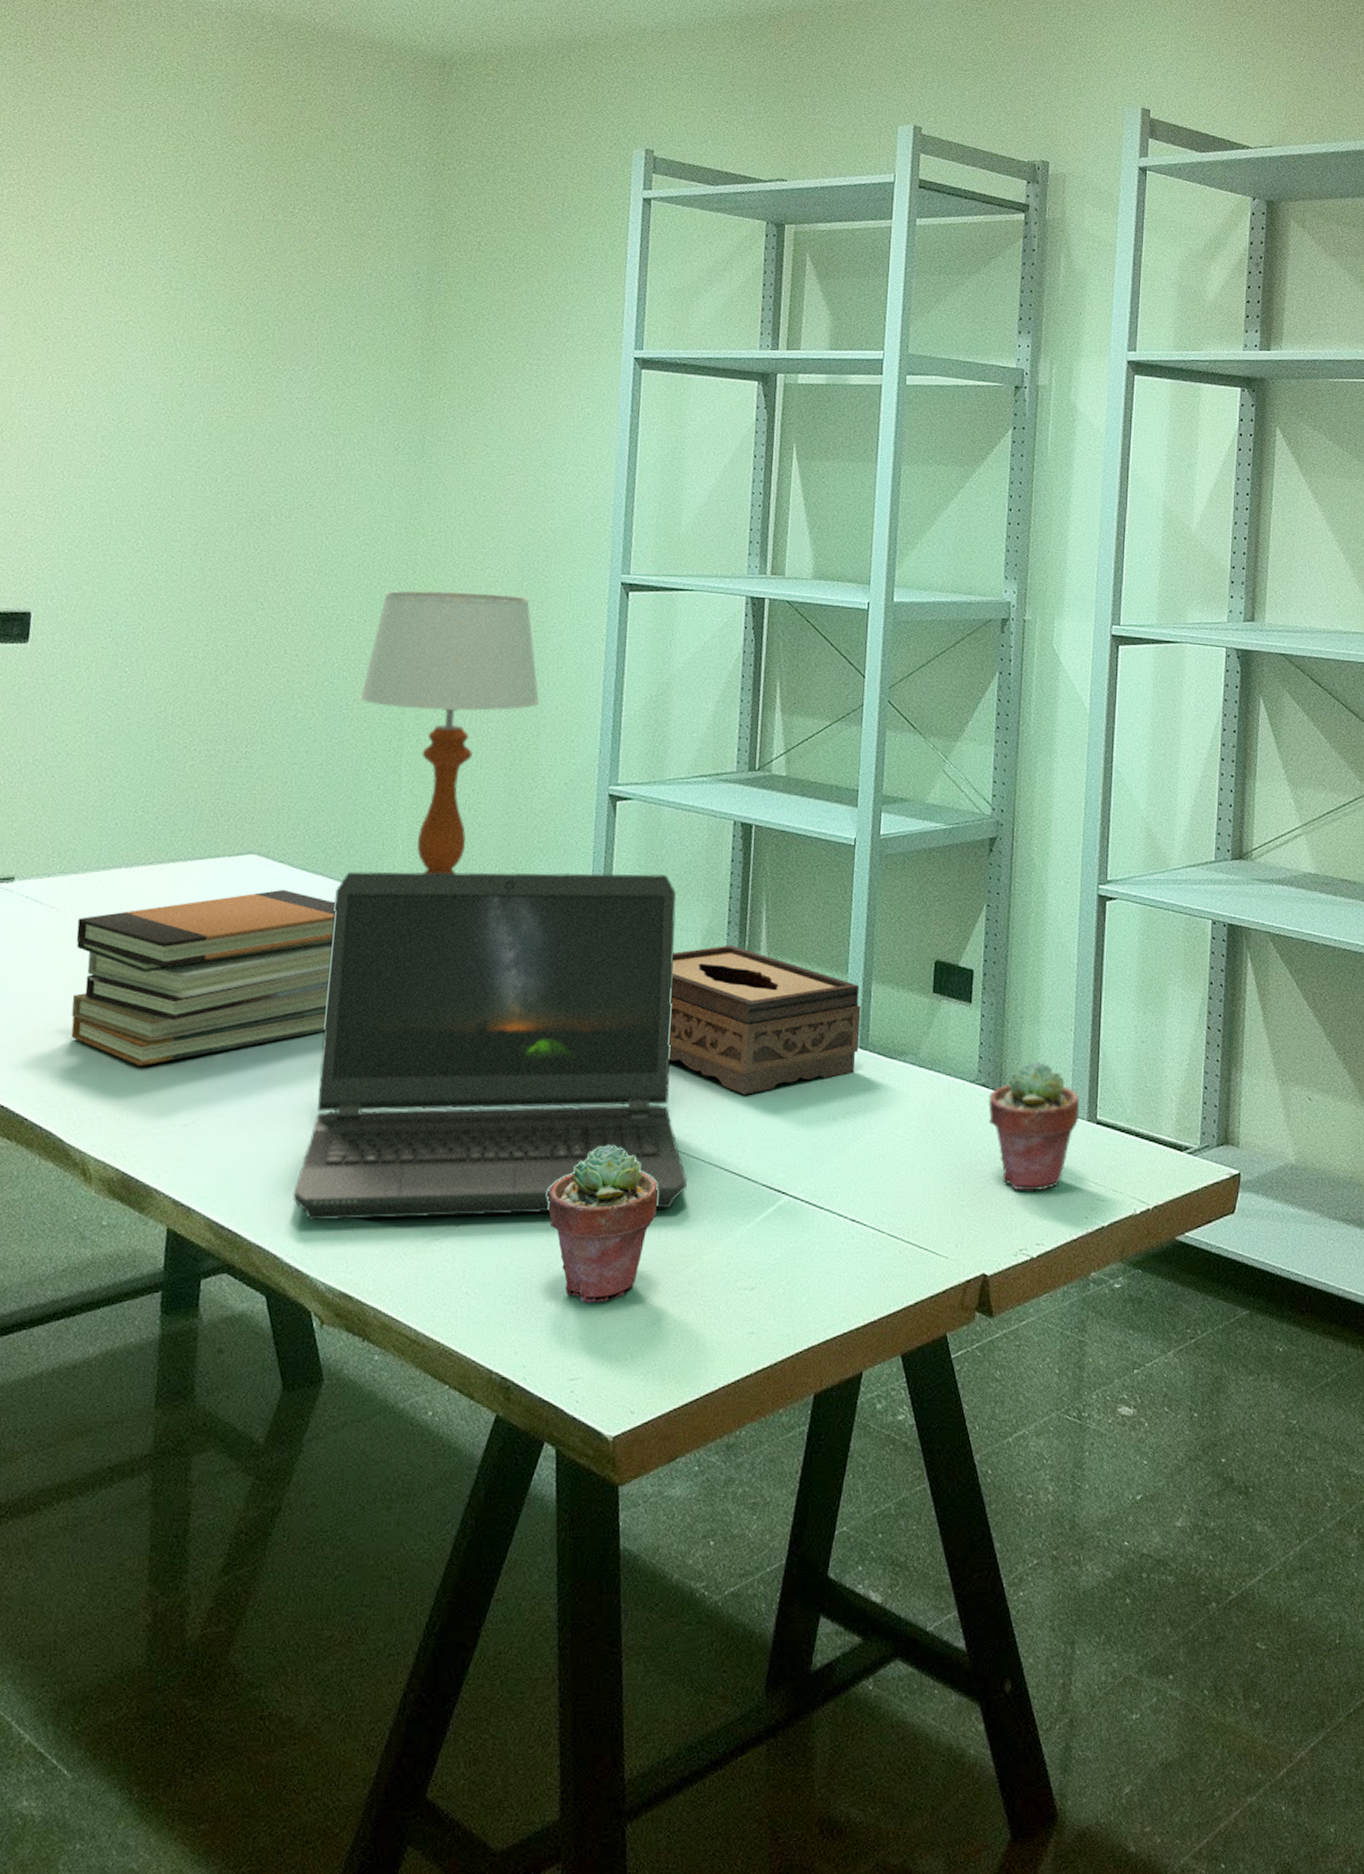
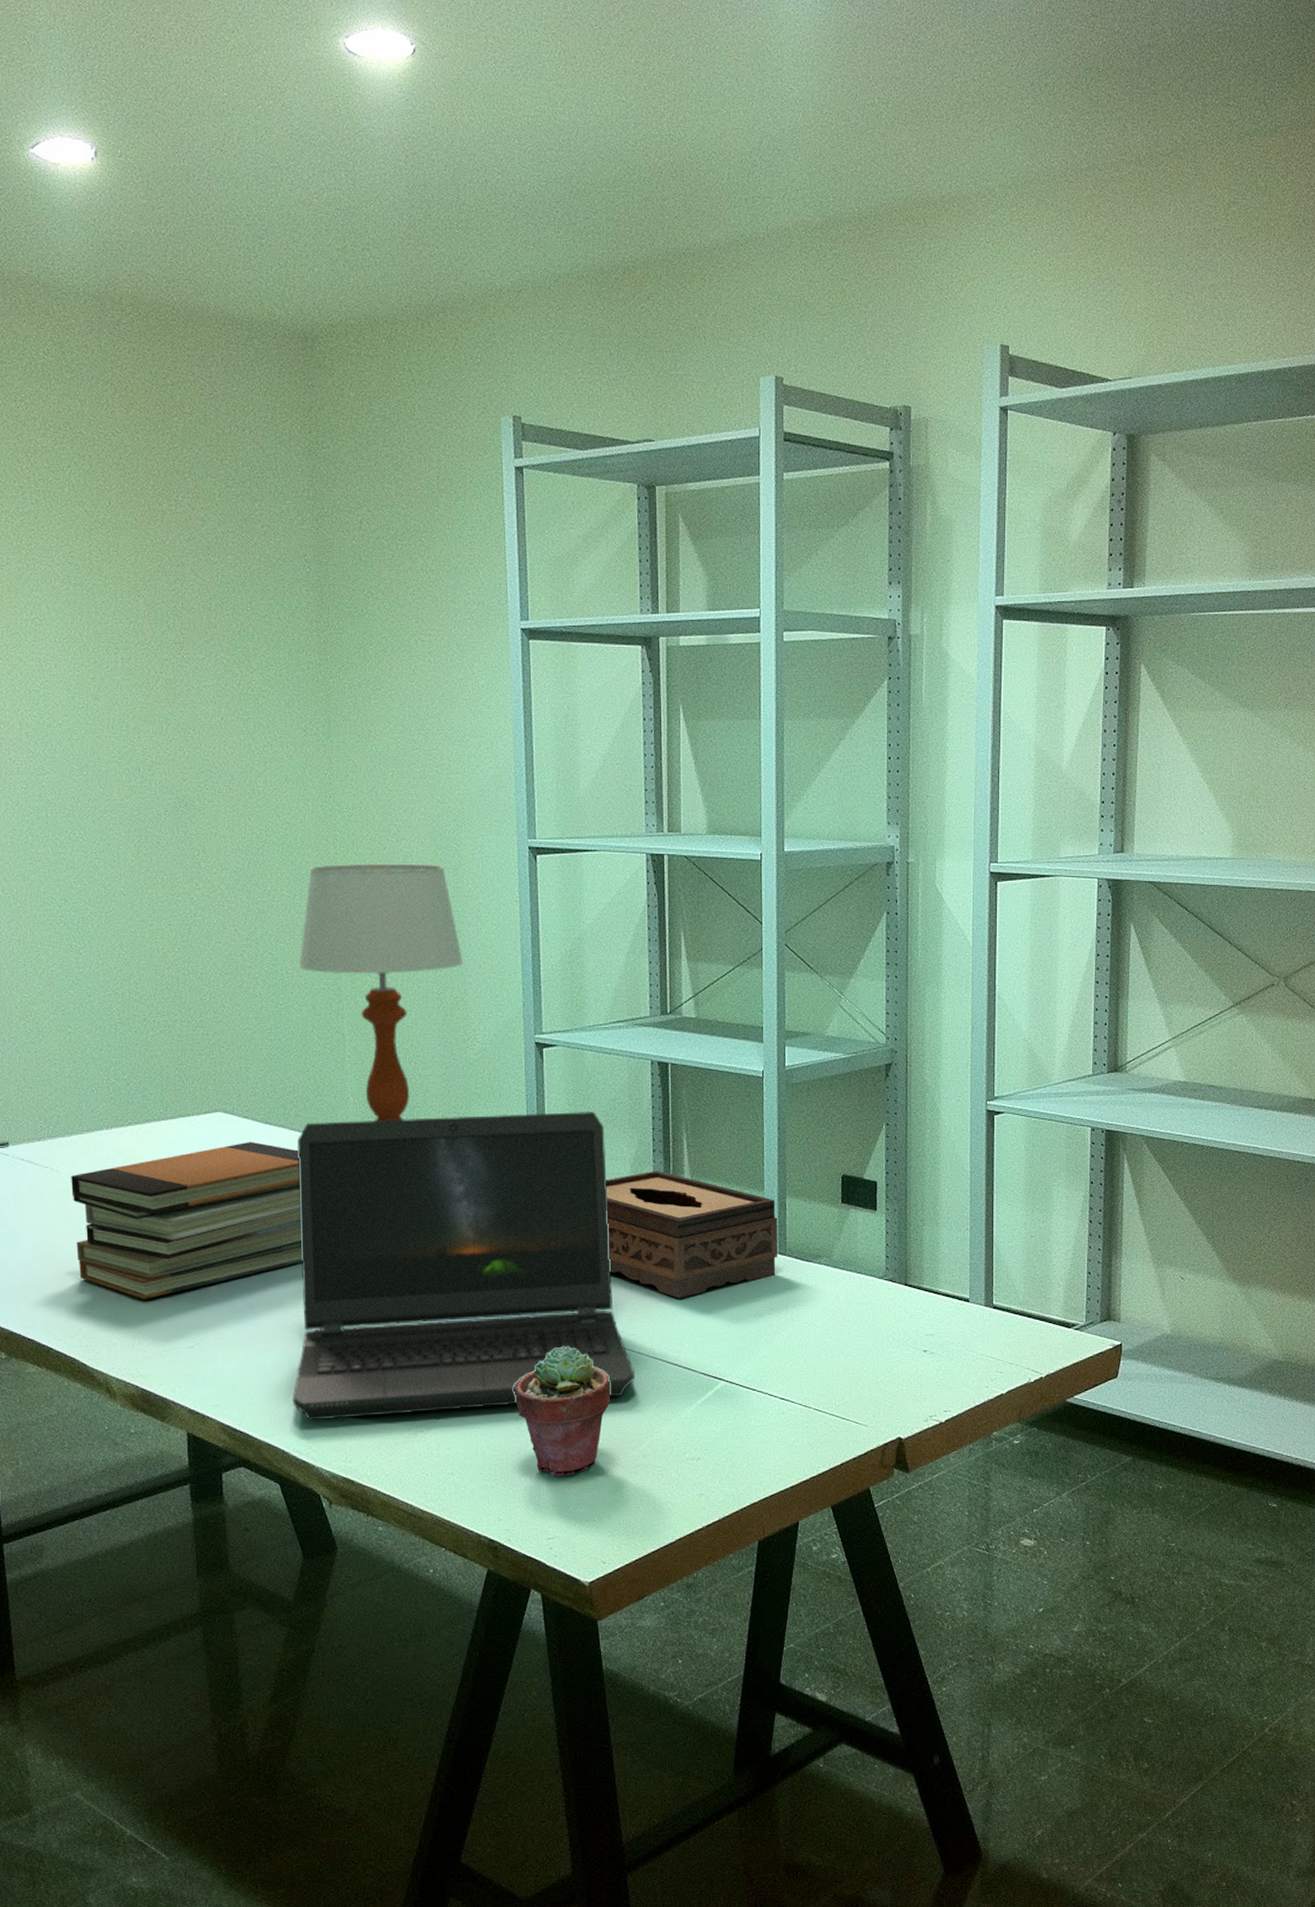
potted succulent: present [988,1061,1080,1192] -> none [896,1257,978,1368]

